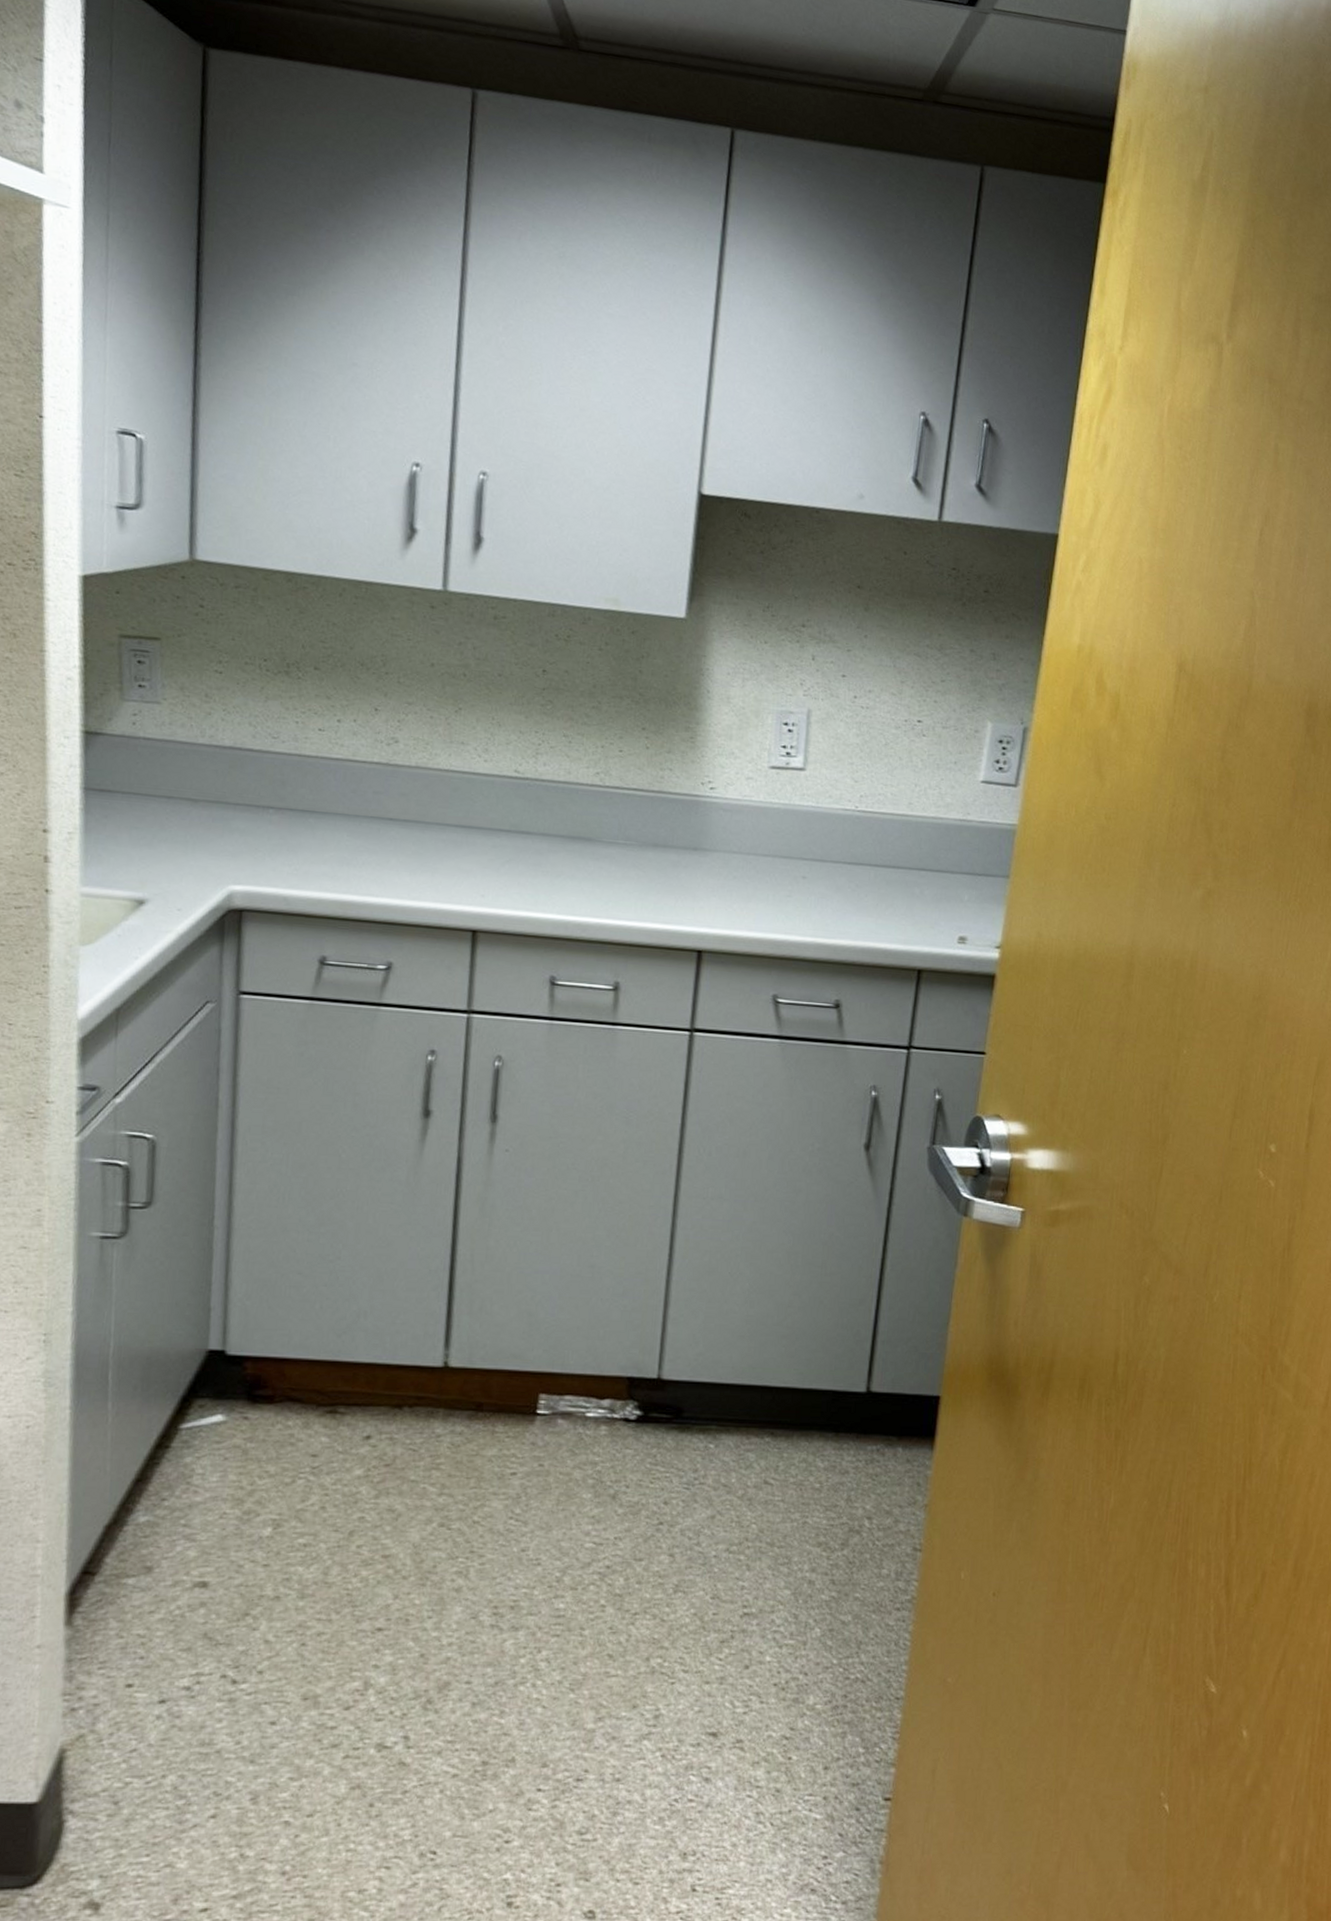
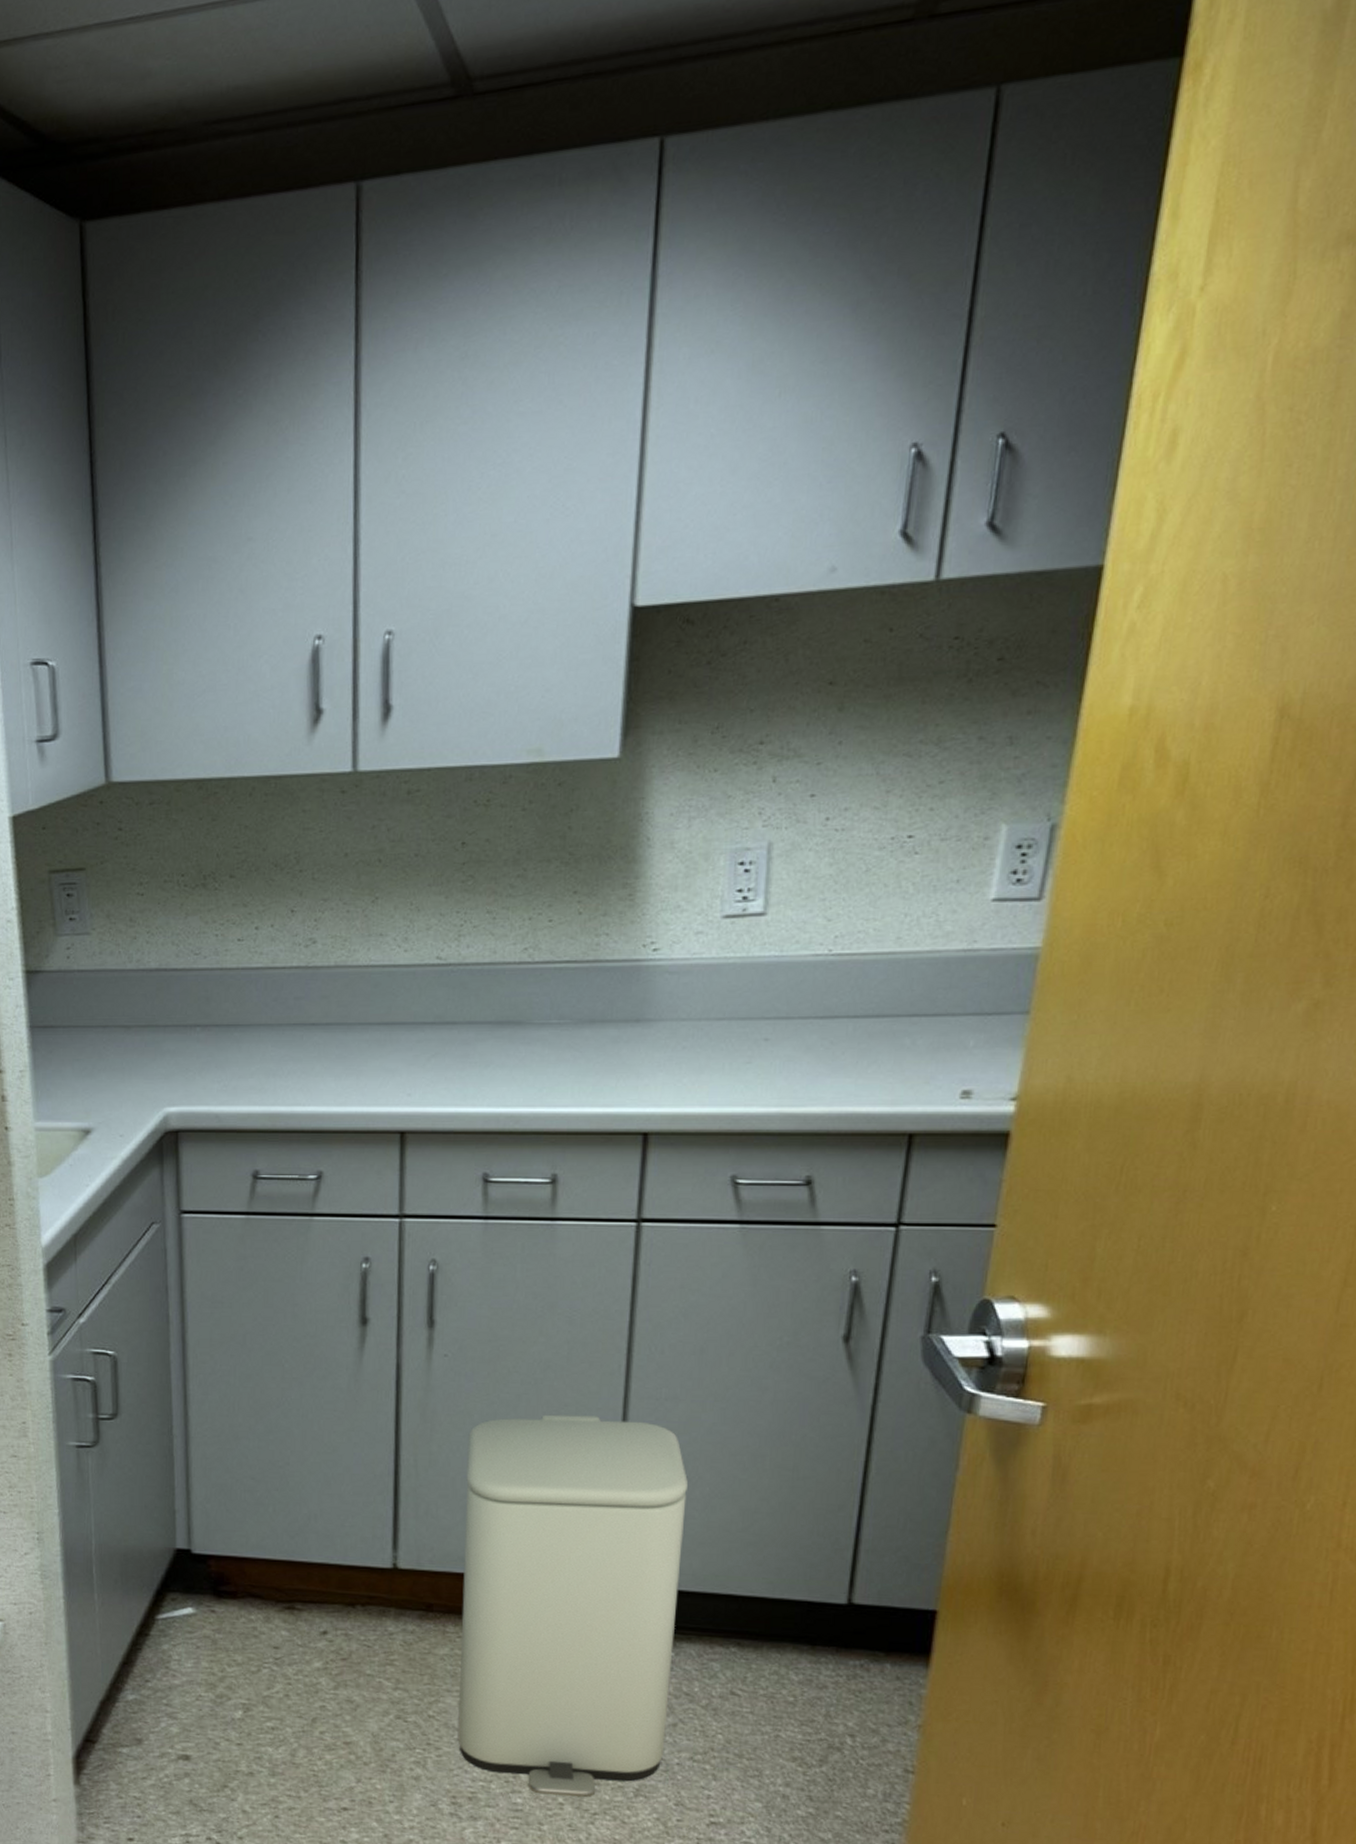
pedal bin: none [502,1211,731,1598] -> present [457,1414,689,1798]

